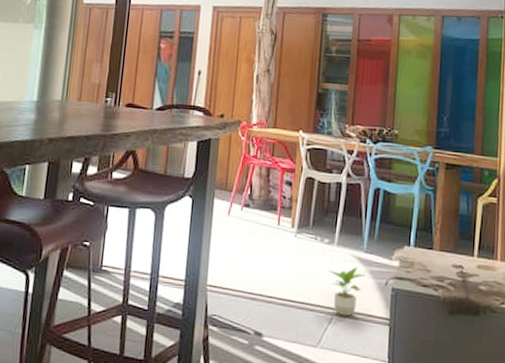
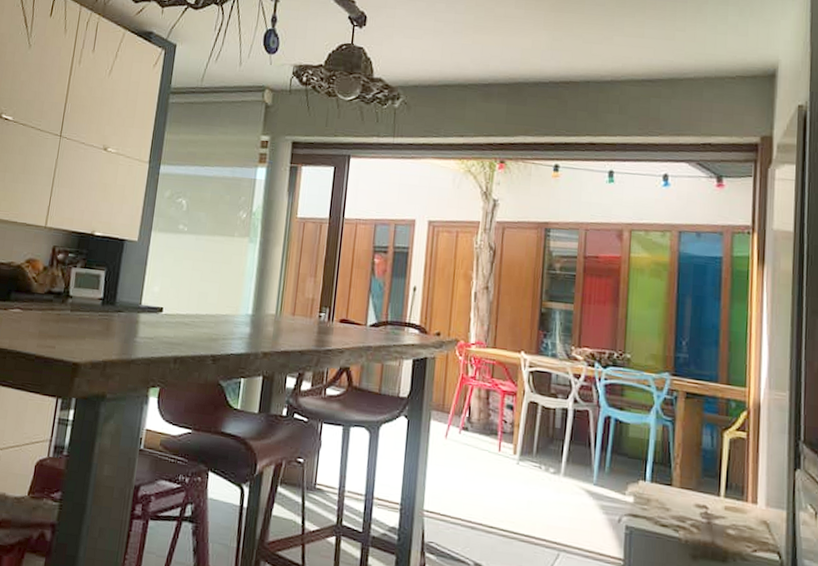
potted plant: present [328,266,366,316] -> none [554,499,596,553]

